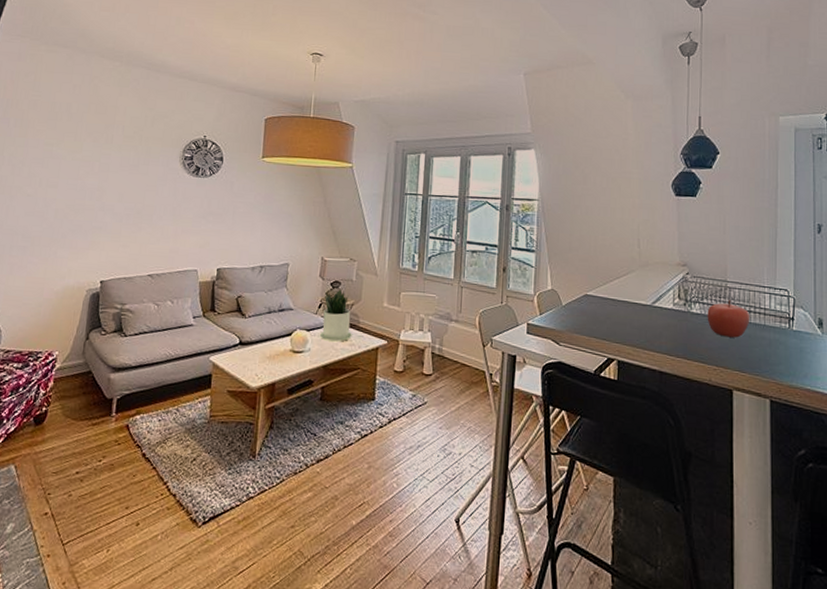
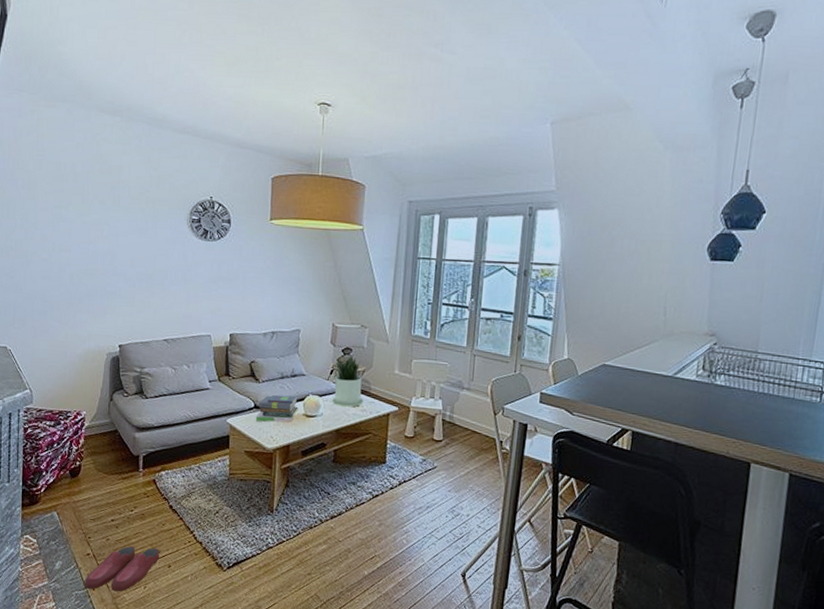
slippers: none [38,502,128,557] -> present [84,546,160,591]
books: none [240,330,285,359] -> present [255,394,299,423]
fruit: present [707,299,750,338] -> none [731,371,779,411]

